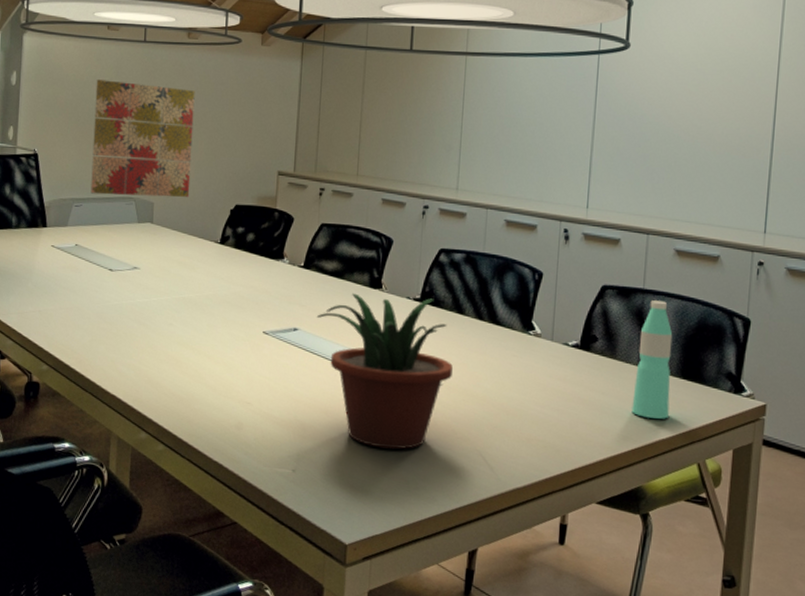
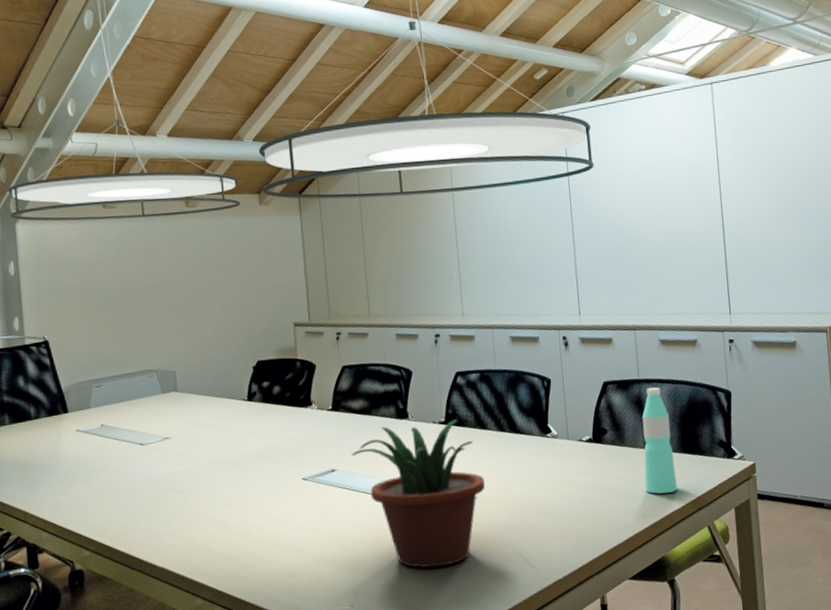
wall art: present [90,79,195,198] -> none [99,256,211,372]

